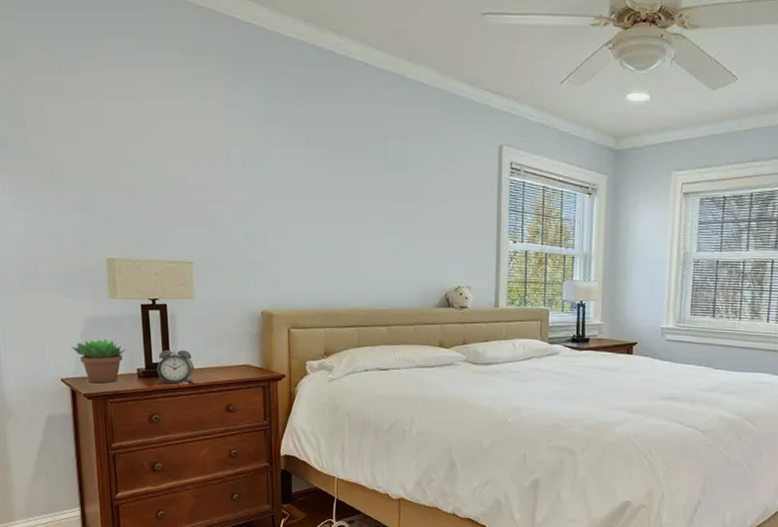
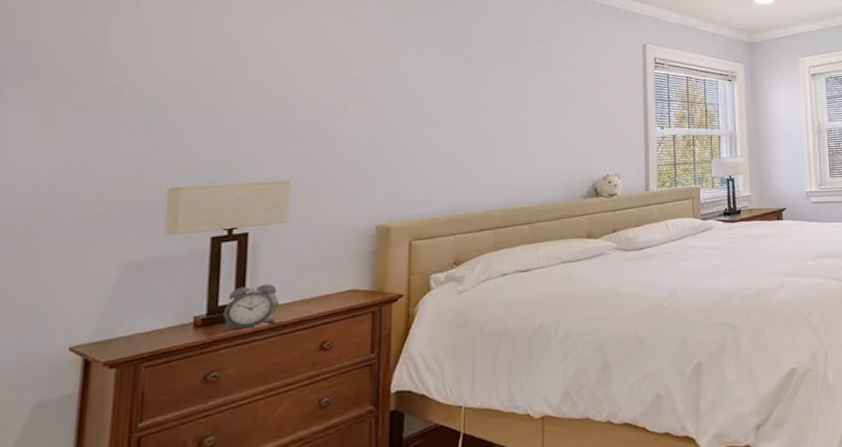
succulent plant: present [71,338,125,384] -> none [94,285,180,346]

